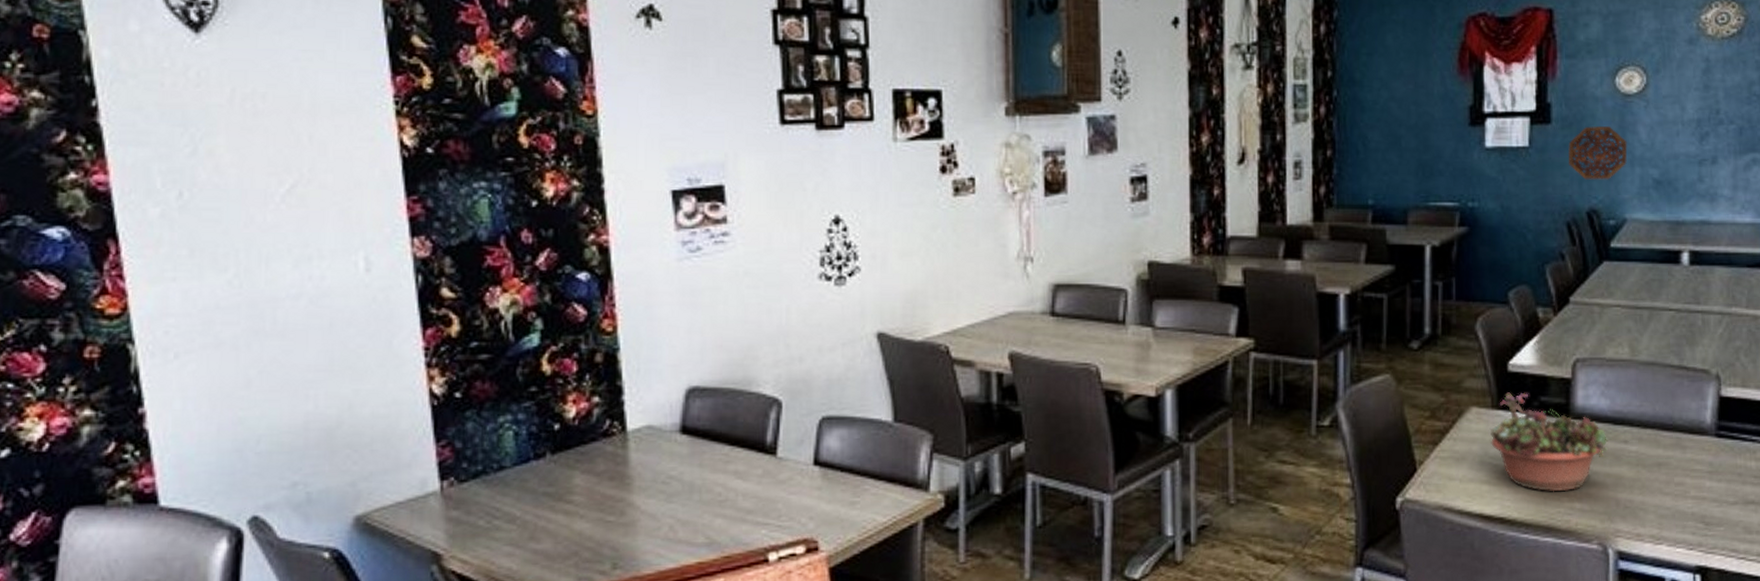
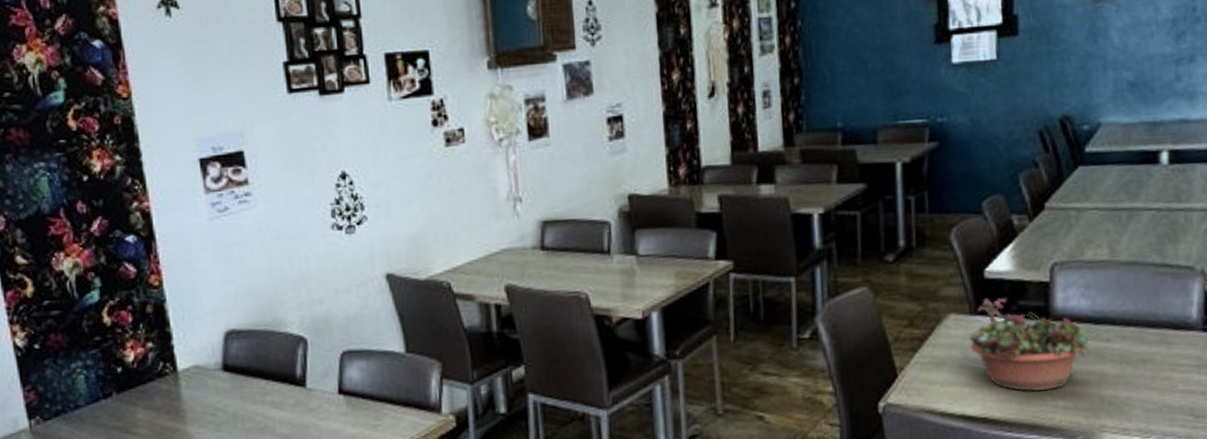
decorative platter: present [1567,125,1627,180] -> none [1037,32,1099,88]

